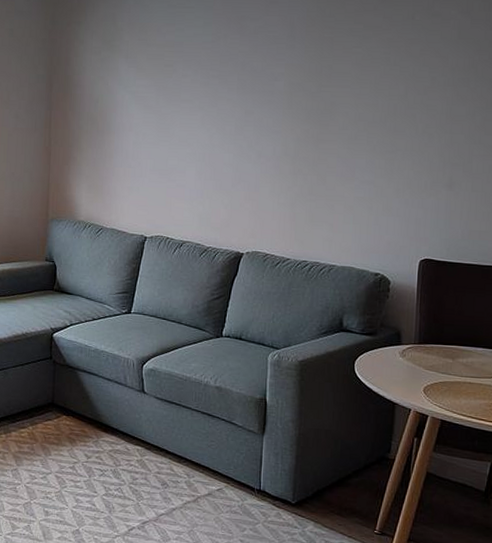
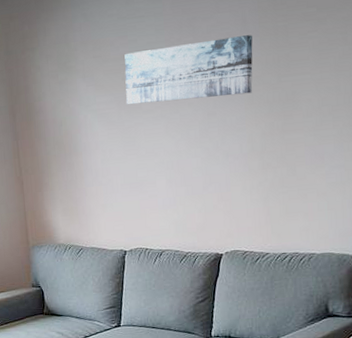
wall art: none [166,40,298,98] -> present [124,35,253,105]

